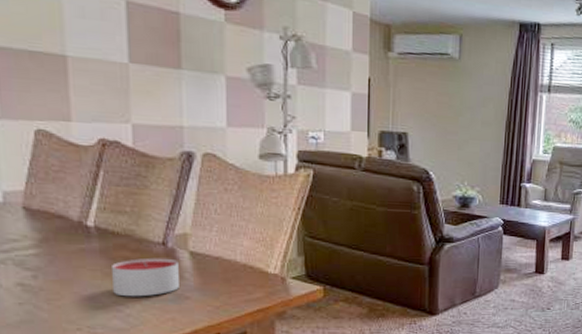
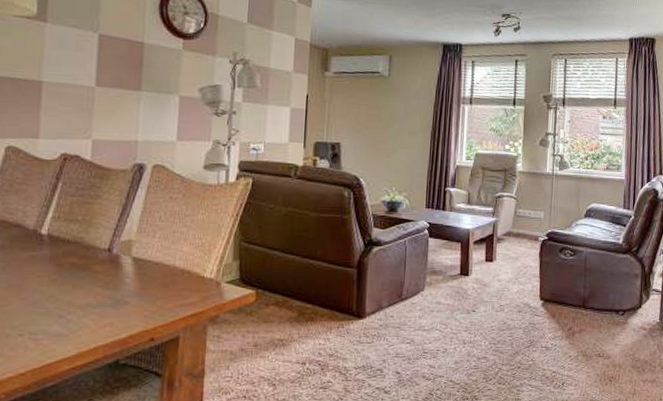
candle: present [112,257,179,297] -> none [57,264,121,303]

